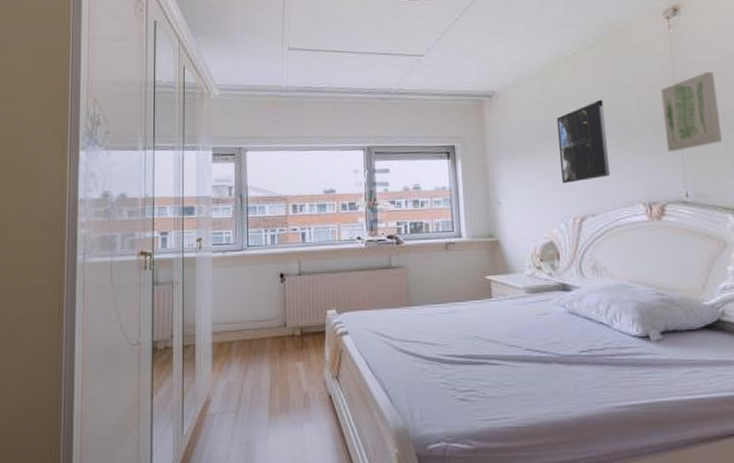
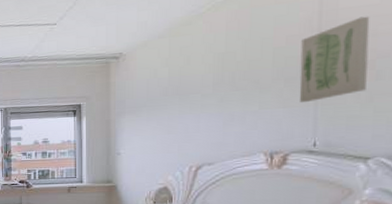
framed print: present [556,99,611,184] -> none [181,54,234,136]

